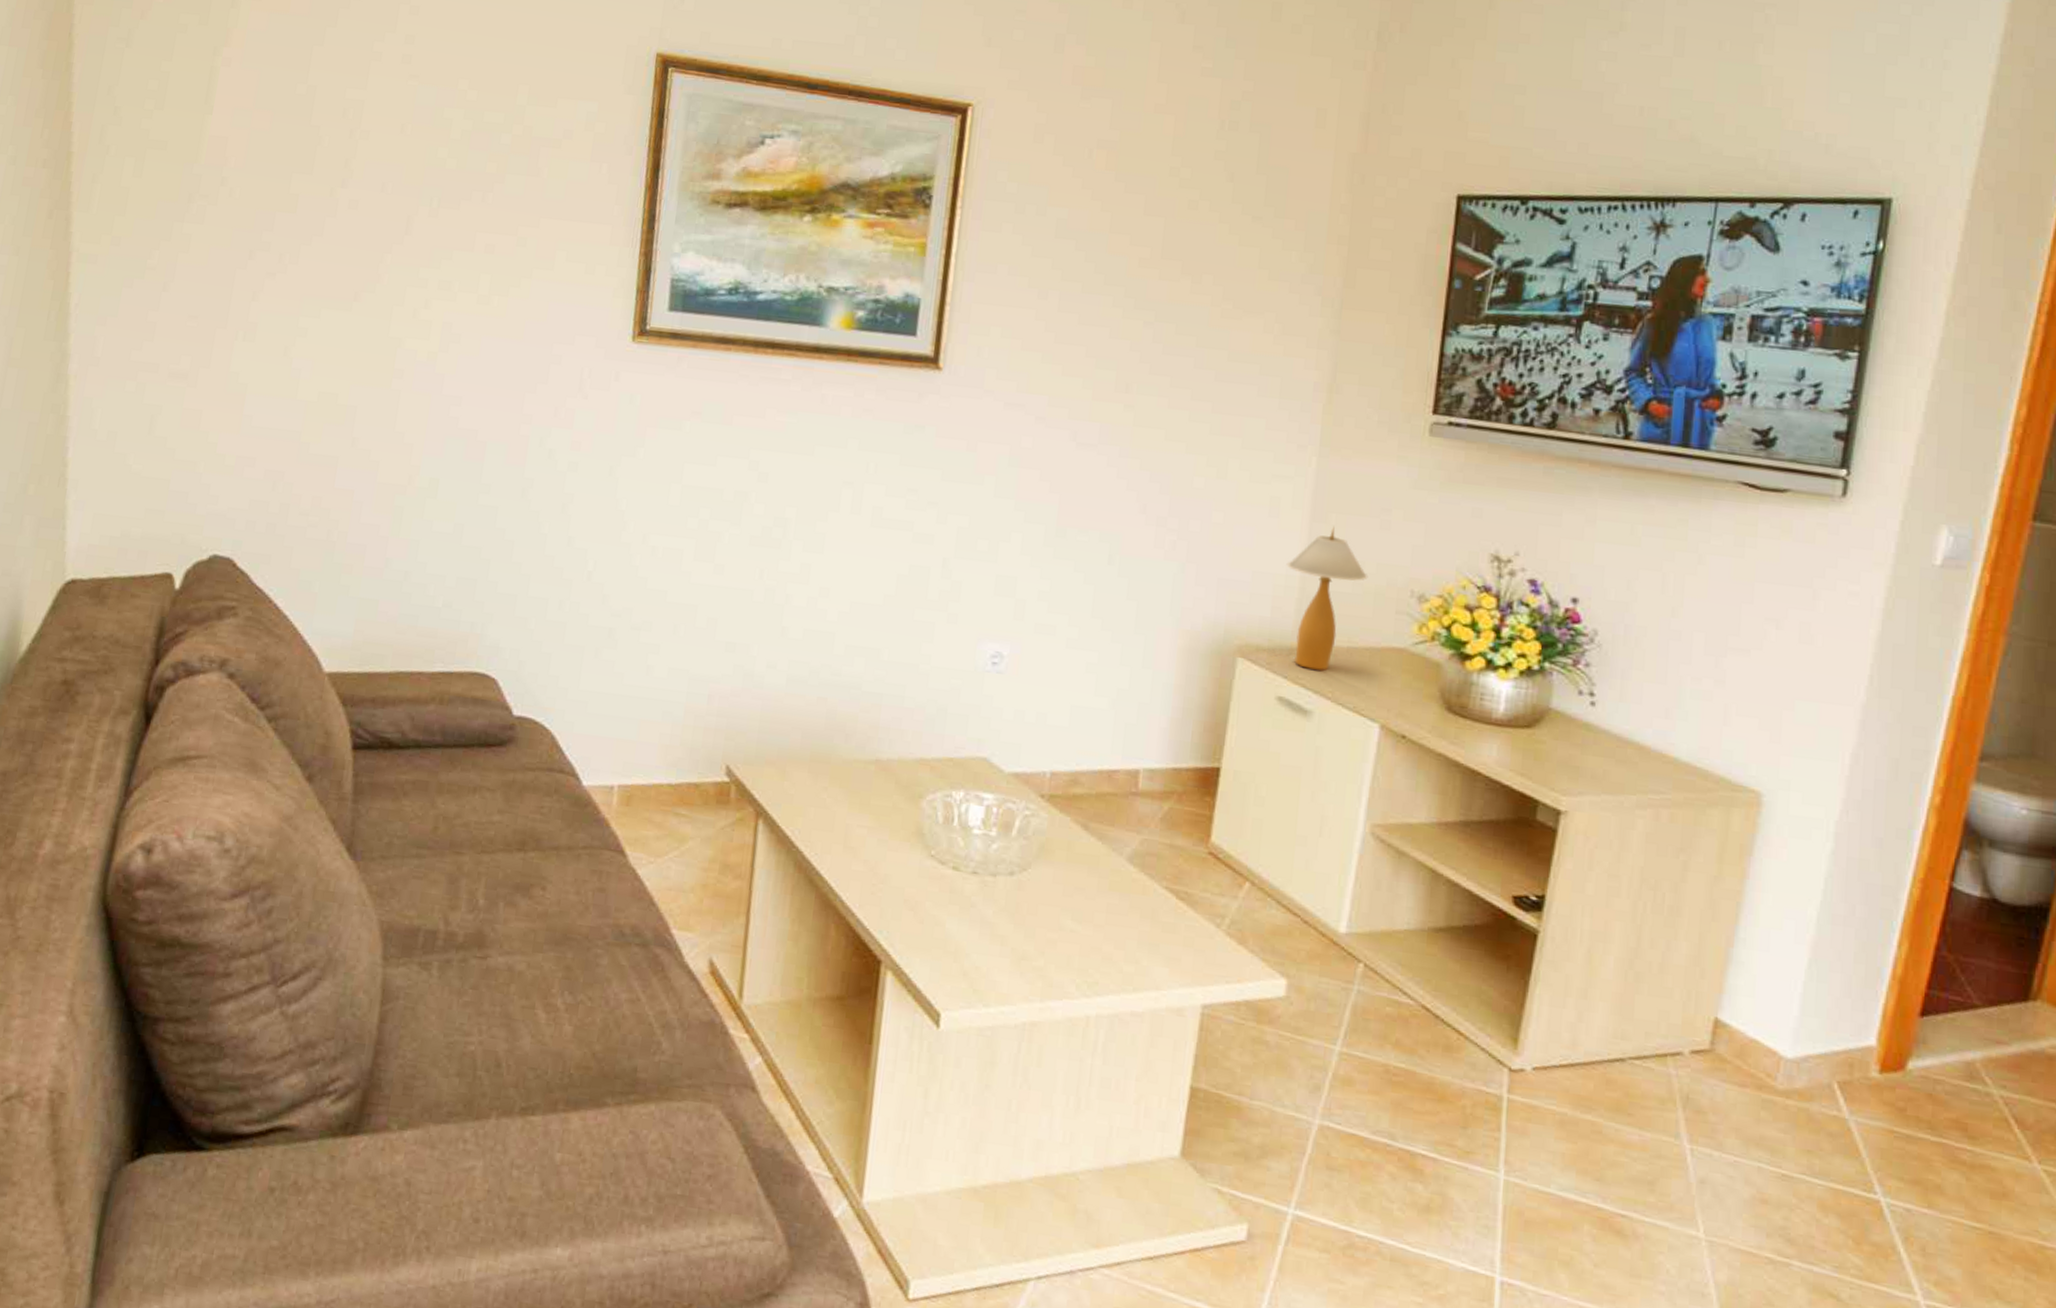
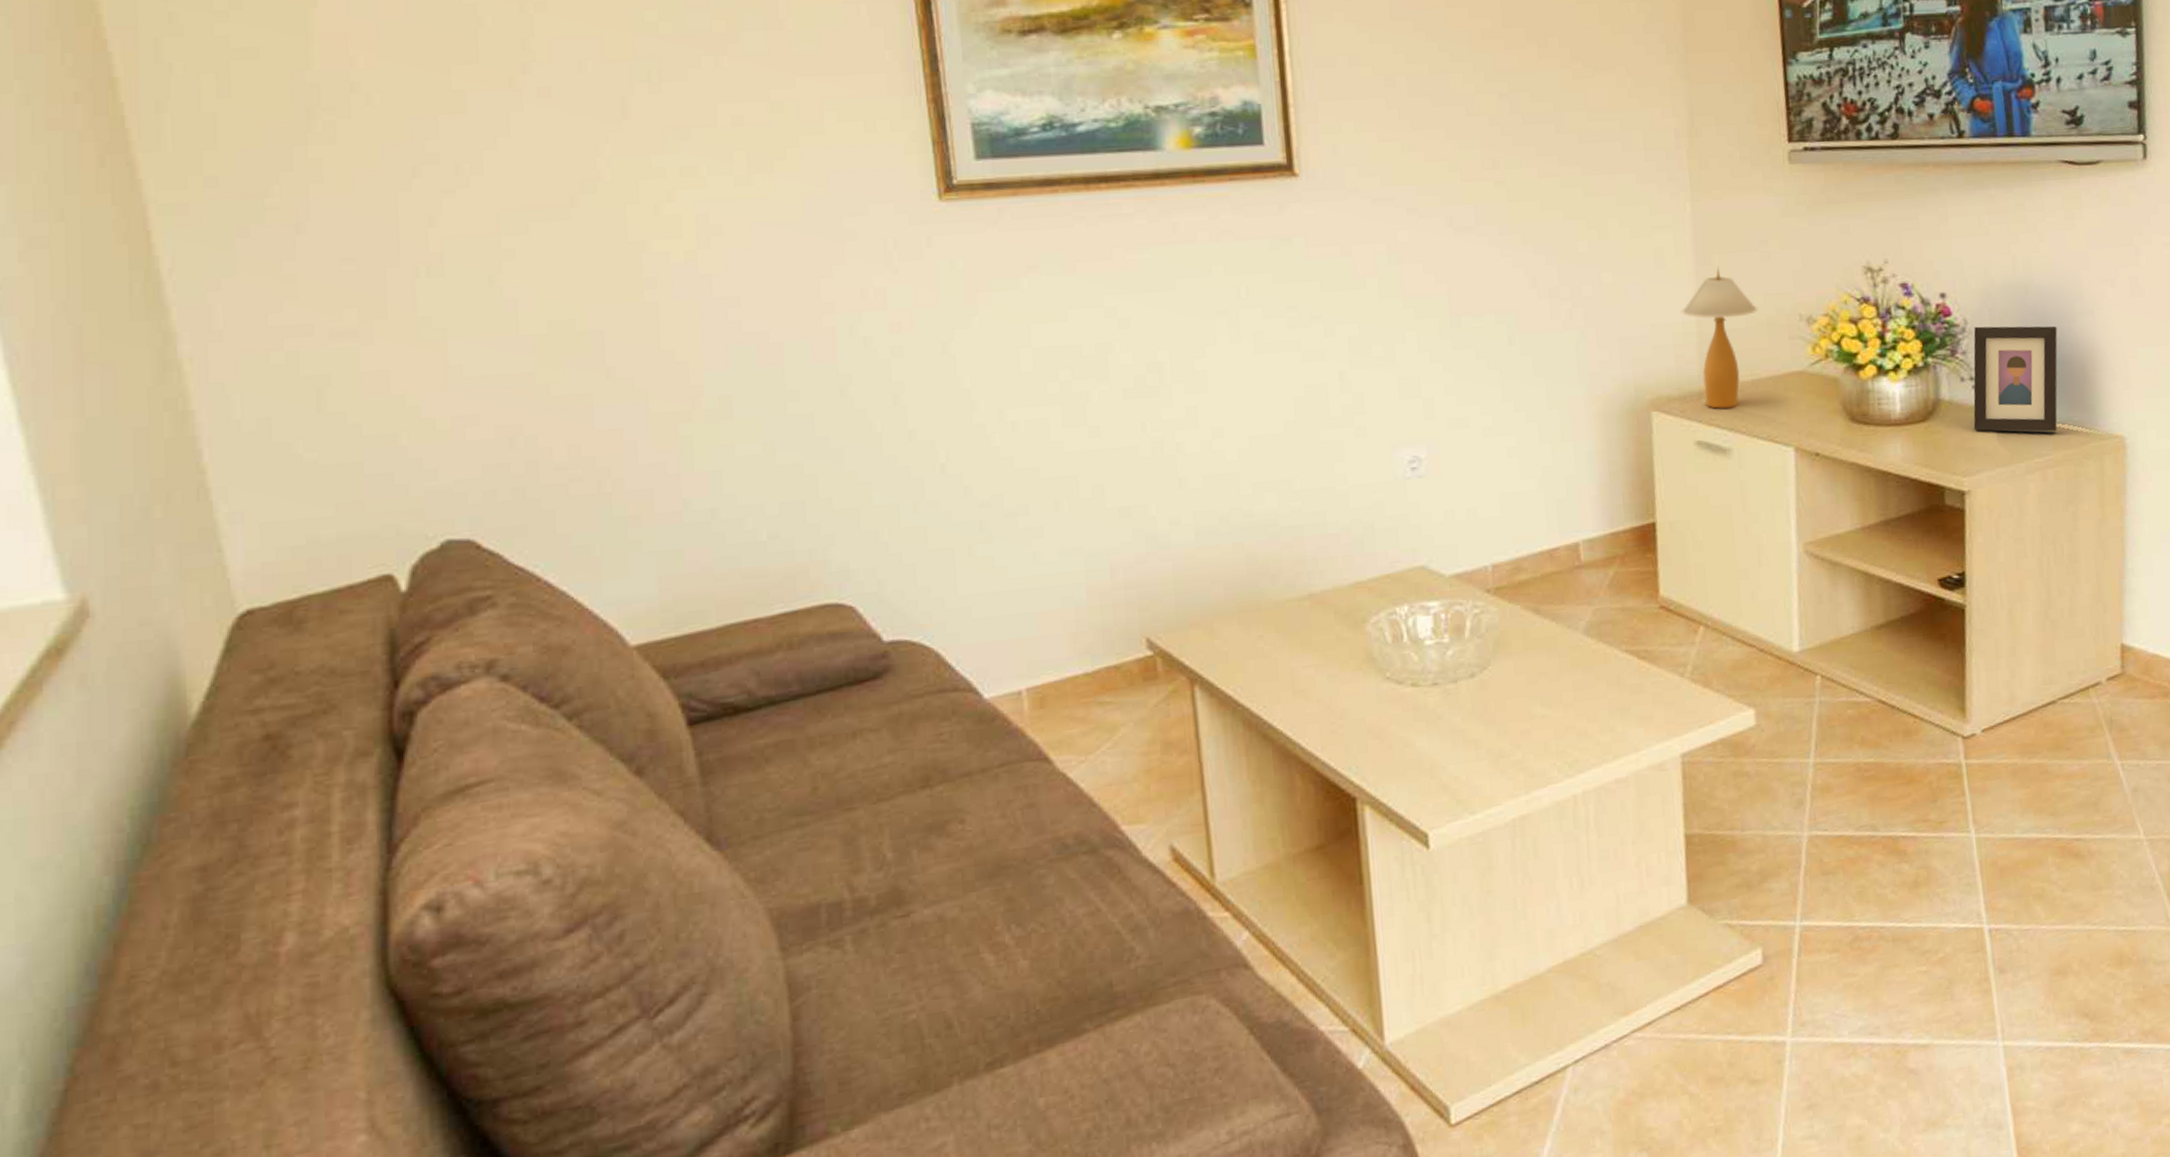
picture frame: none [1584,640,1702,770] -> present [1973,326,2058,432]

